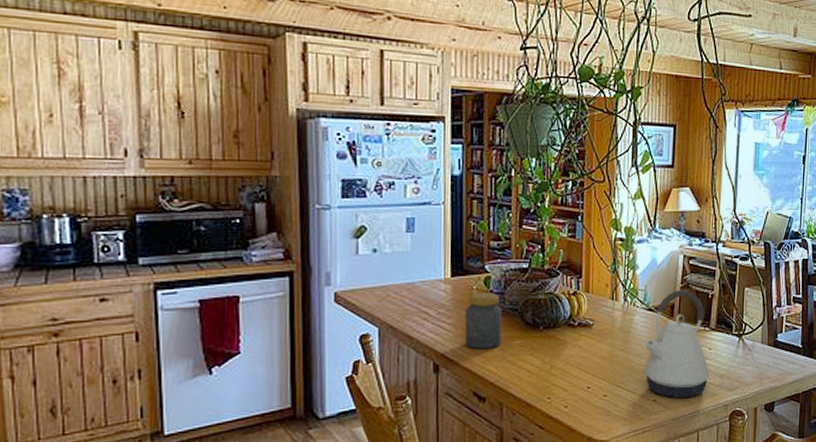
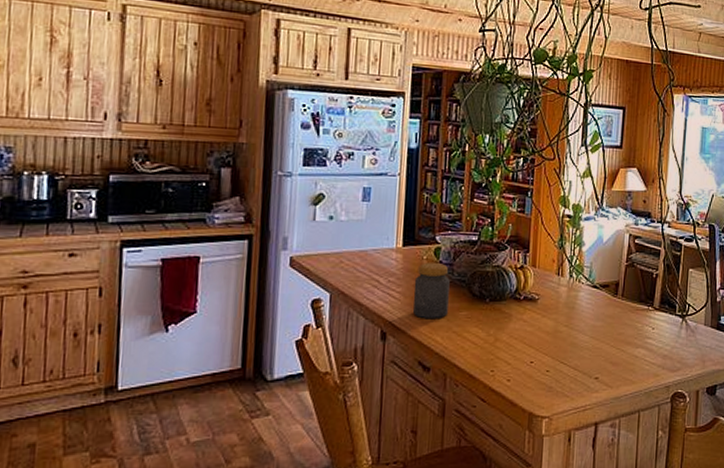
kettle: present [644,289,710,398] -> none [587,267,652,376]

